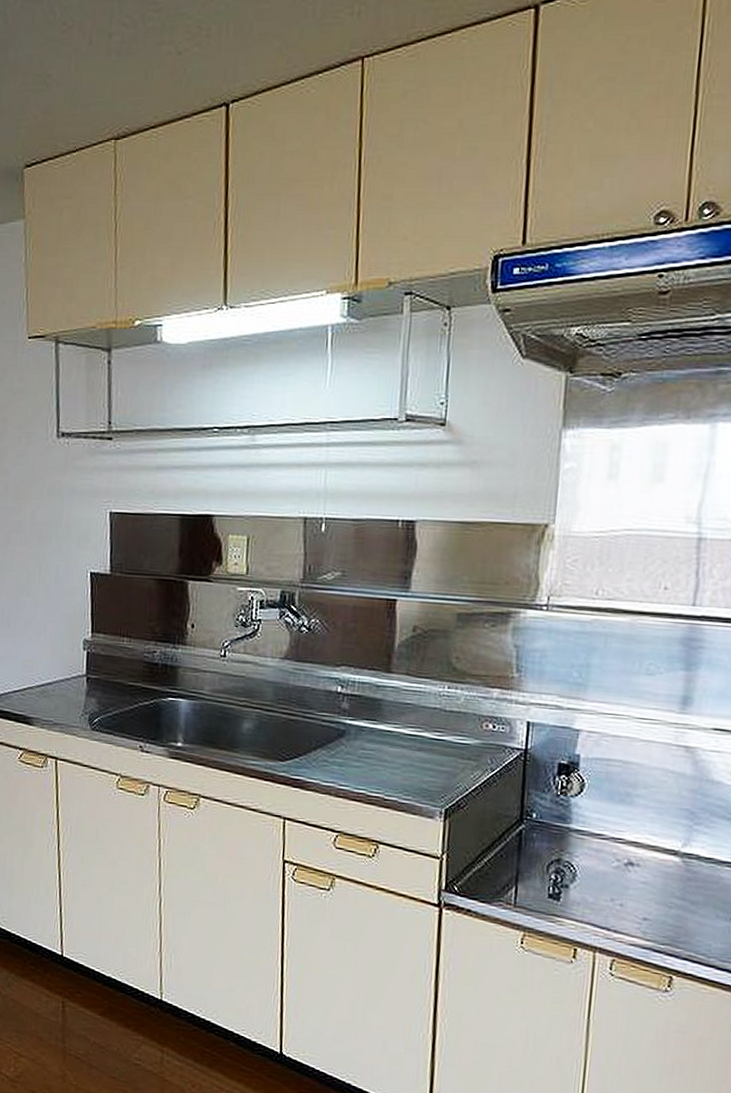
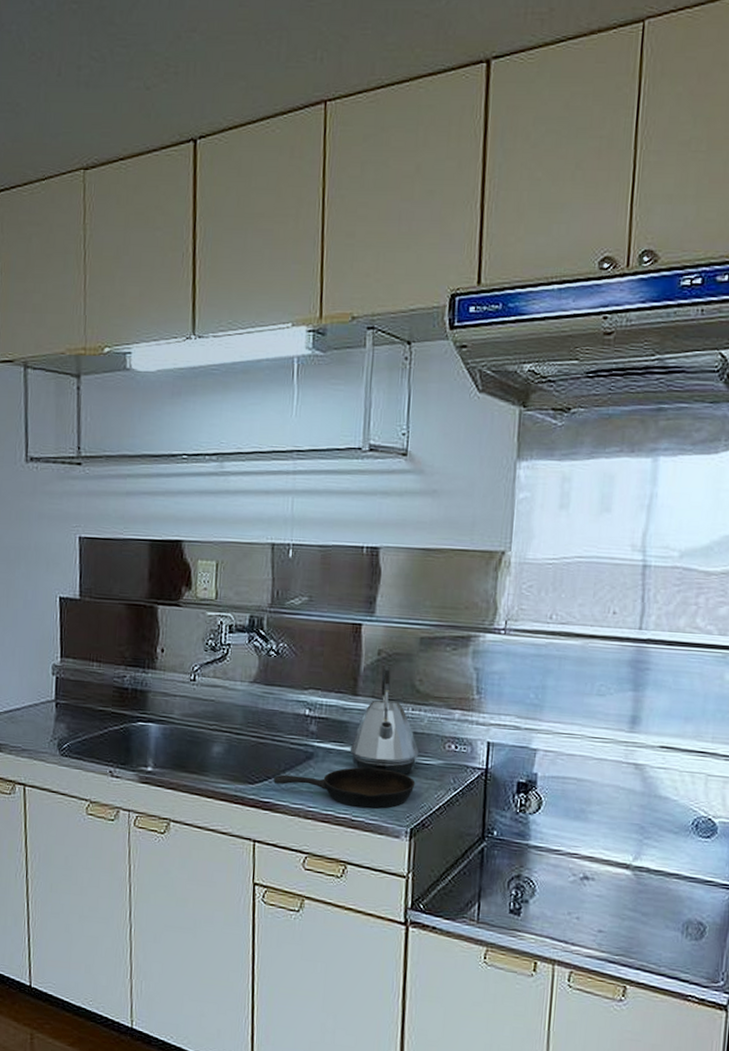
frying pan: none [304,744,451,788] -> present [274,766,416,809]
kettle: none [382,642,455,755] -> present [349,665,419,776]

